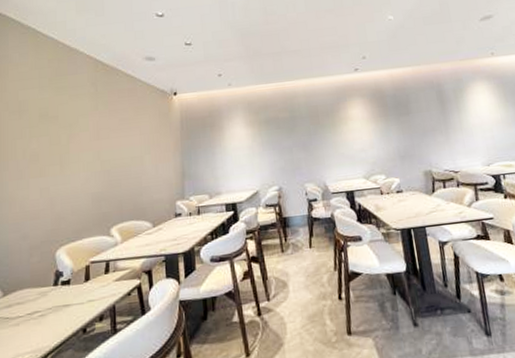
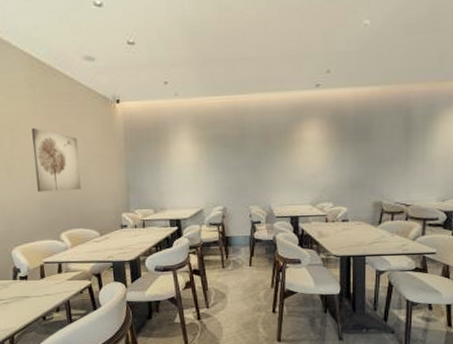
wall art: none [89,122,136,186] -> present [31,127,81,192]

